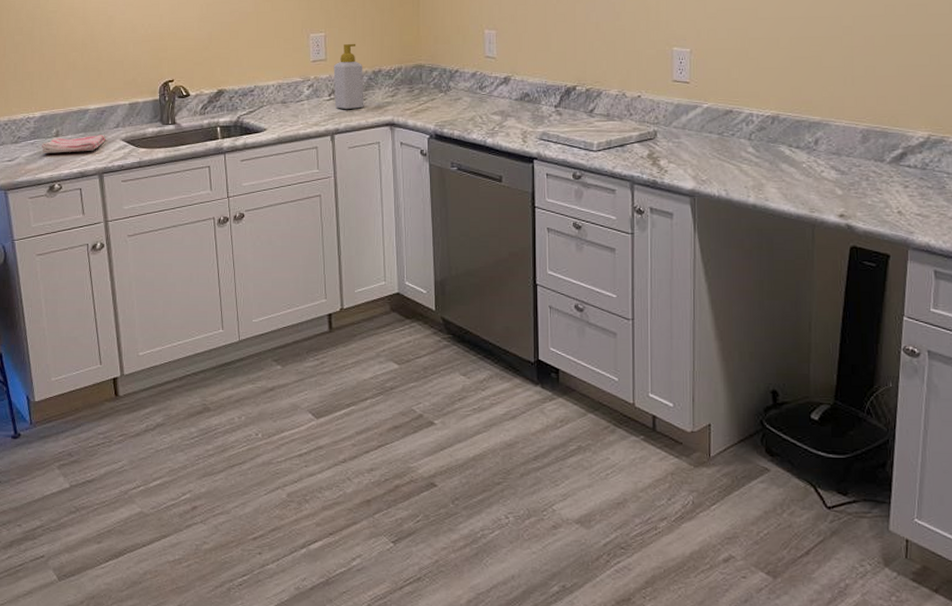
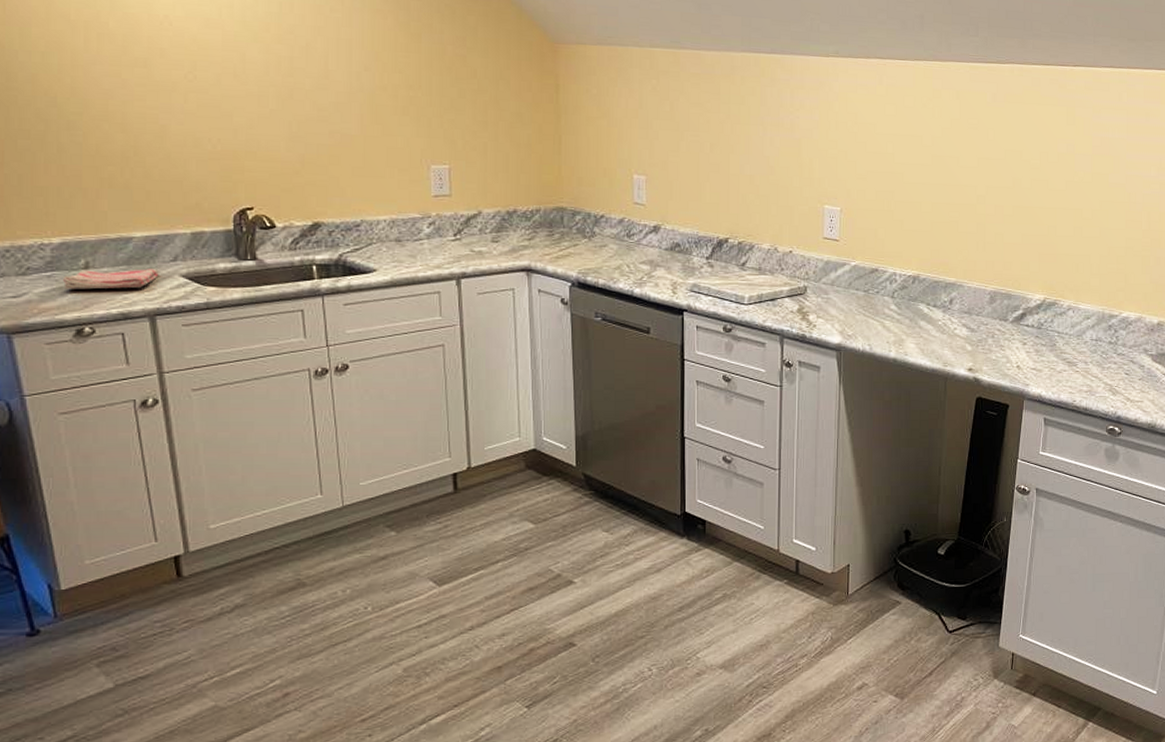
soap bottle: present [333,43,364,110] -> none [459,179,497,252]

